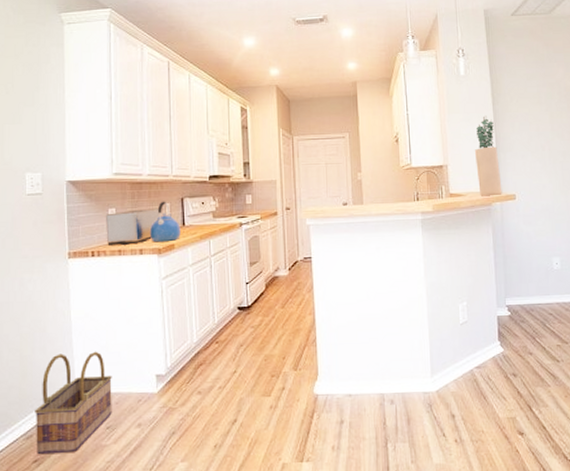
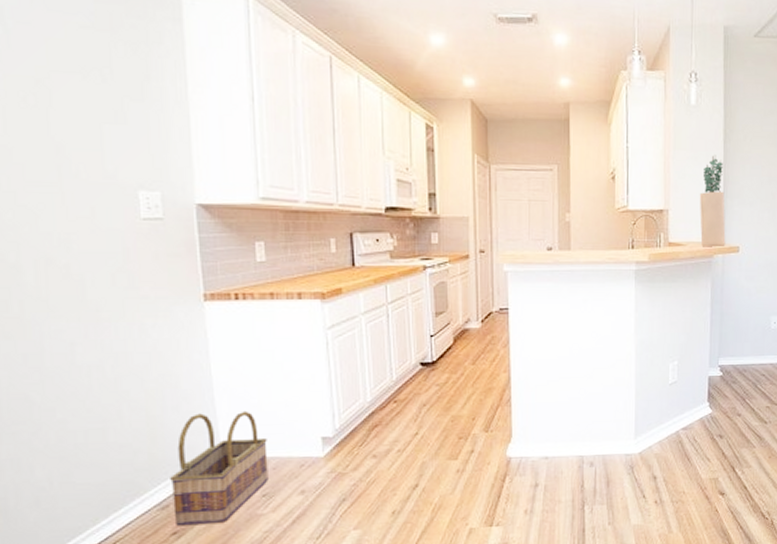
toaster: present [106,209,160,245] -> none [252,244,323,287]
kettle: present [149,201,181,243] -> none [309,235,350,285]

